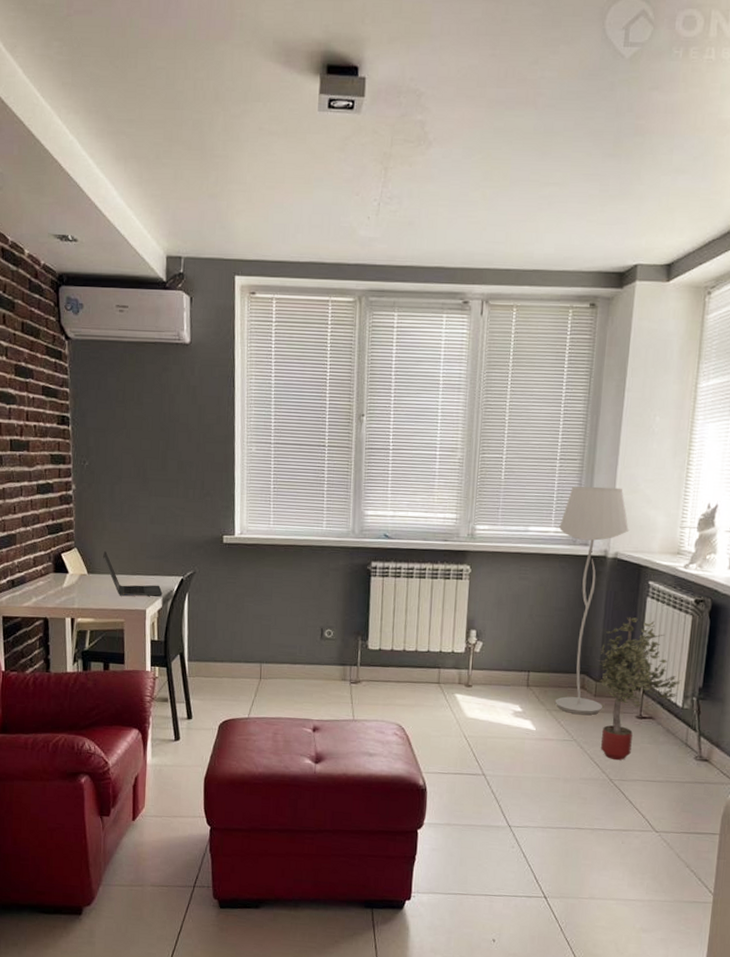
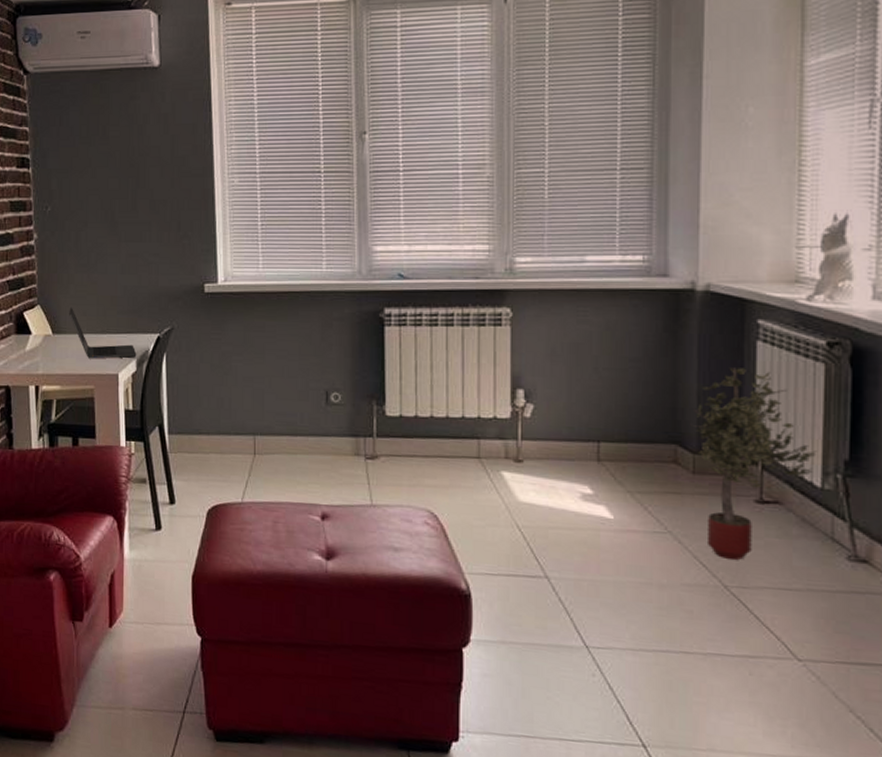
floor lamp: present [555,486,630,715] -> none [626,200,725,499]

